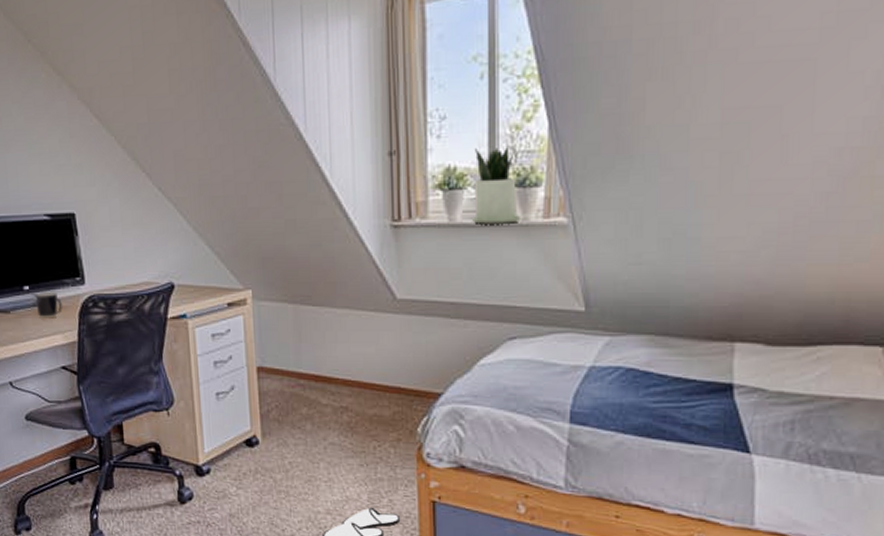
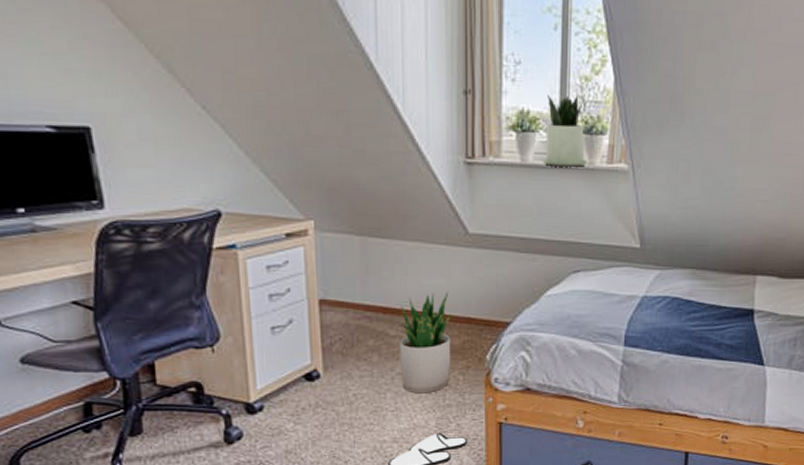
mug: present [35,292,62,318] -> none [33,216,73,247]
planter: none [331,359,382,466] -> present [400,291,451,394]

